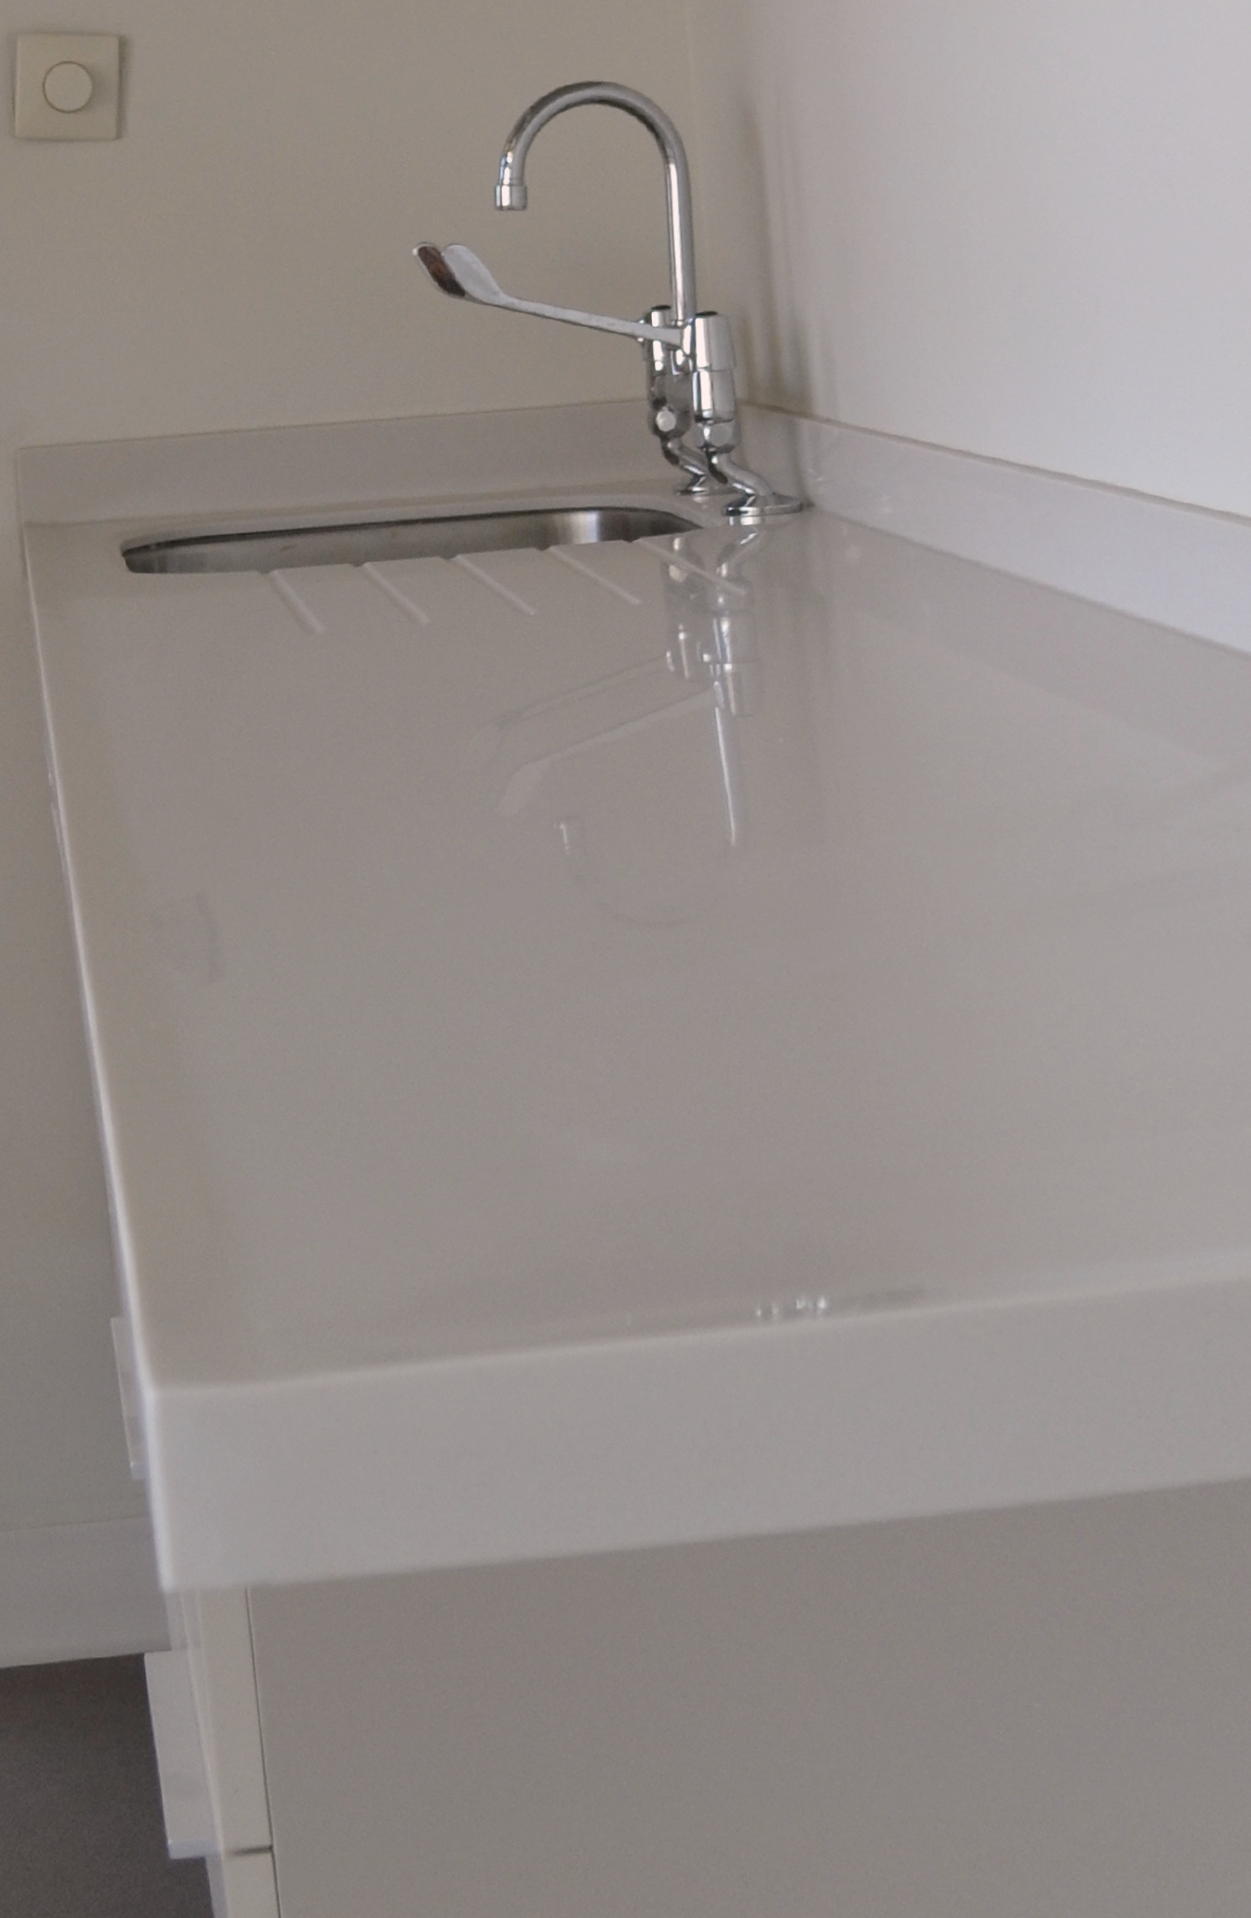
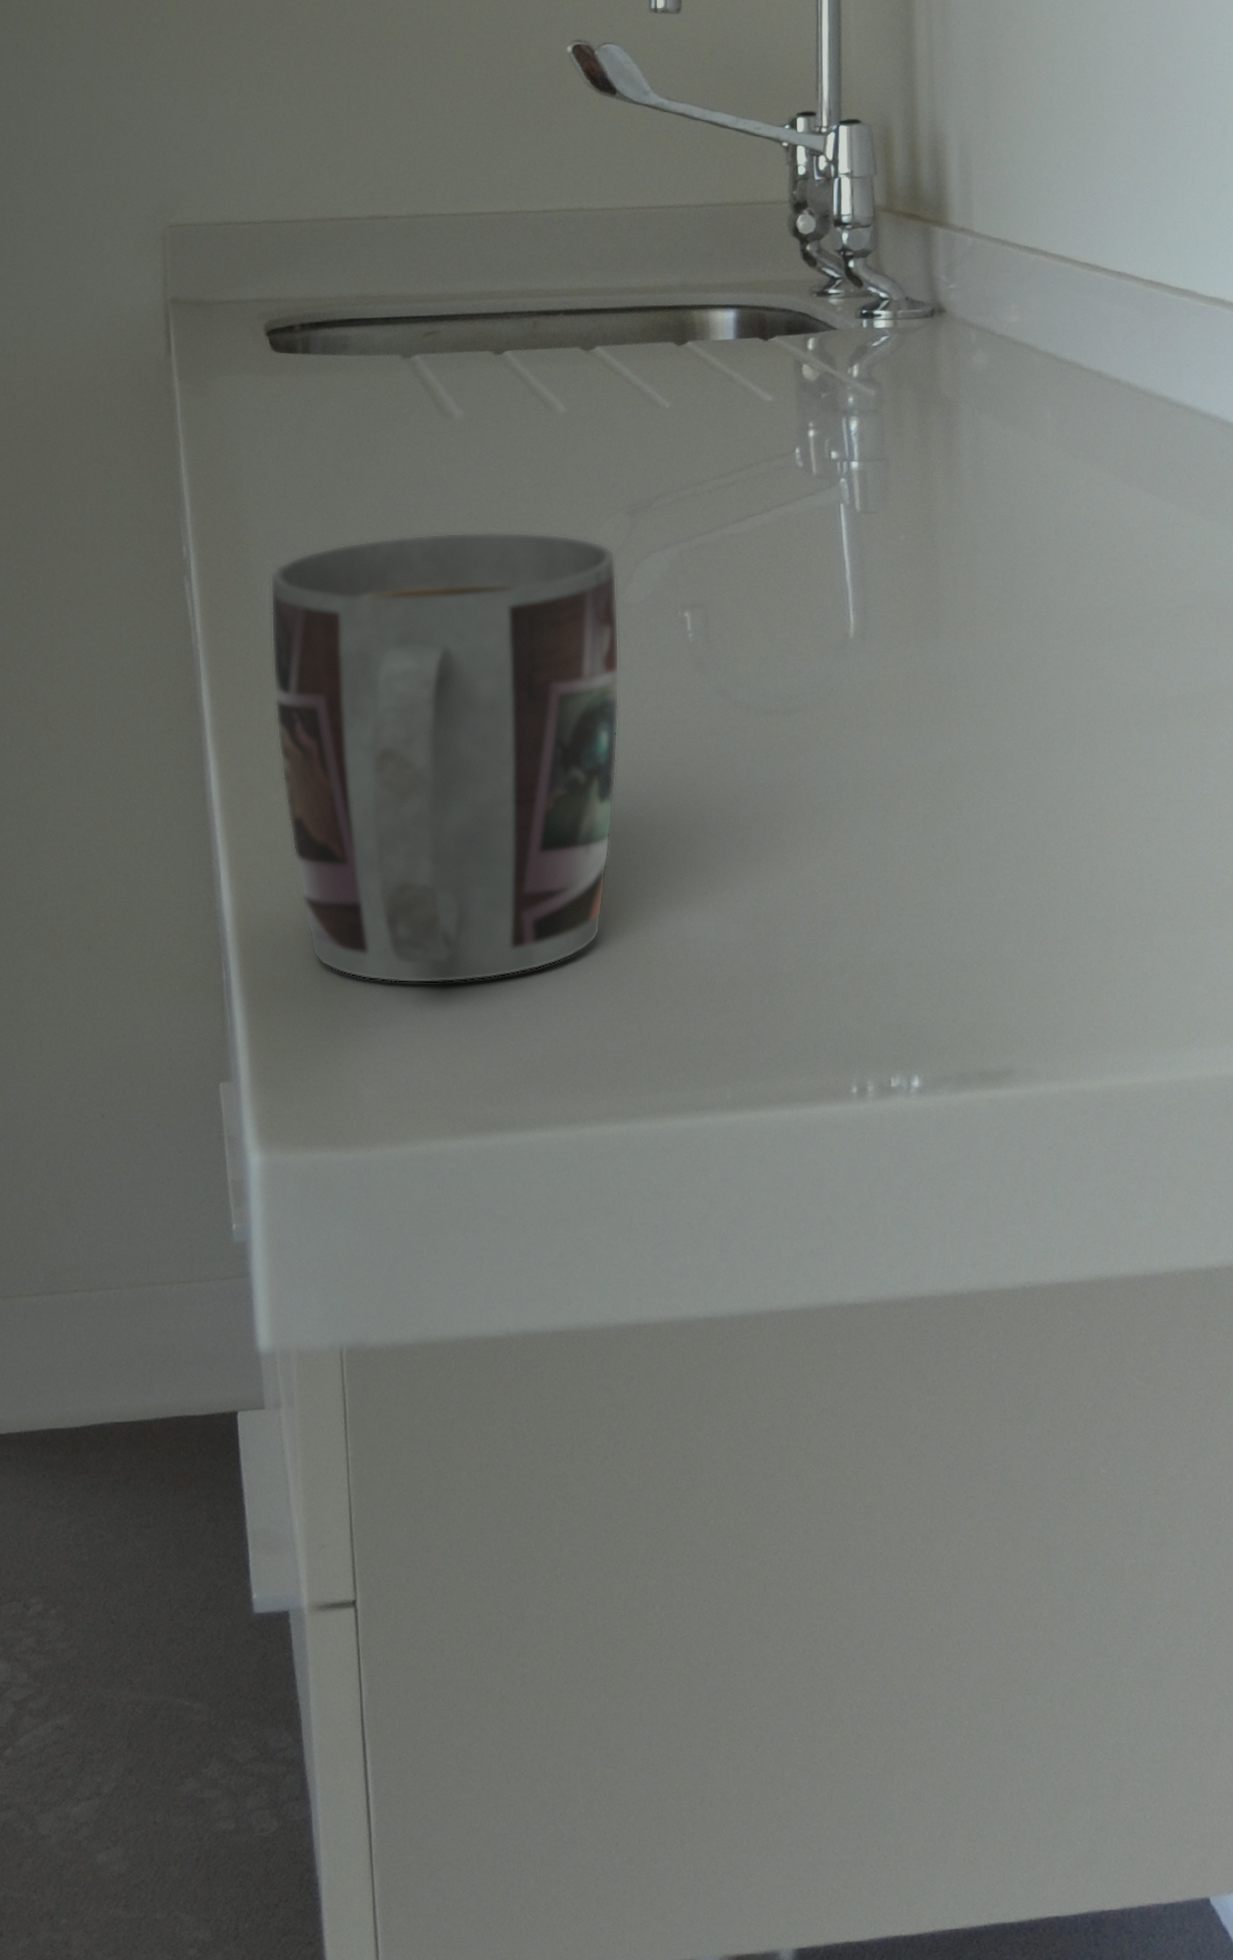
mug: none [137,747,499,1213] -> present [270,531,620,984]

